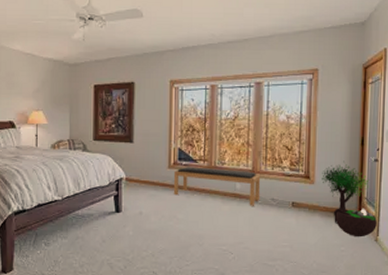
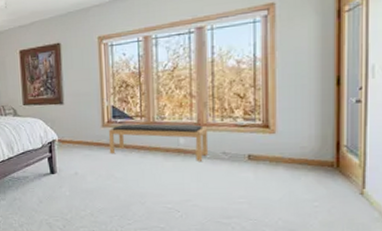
potted tree: present [322,161,378,237] -> none [285,105,363,191]

